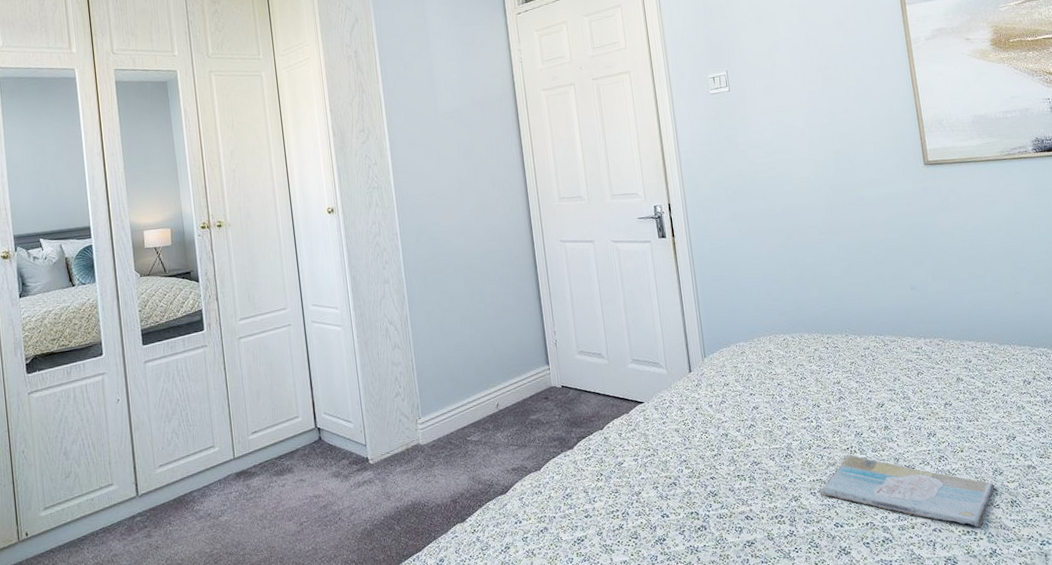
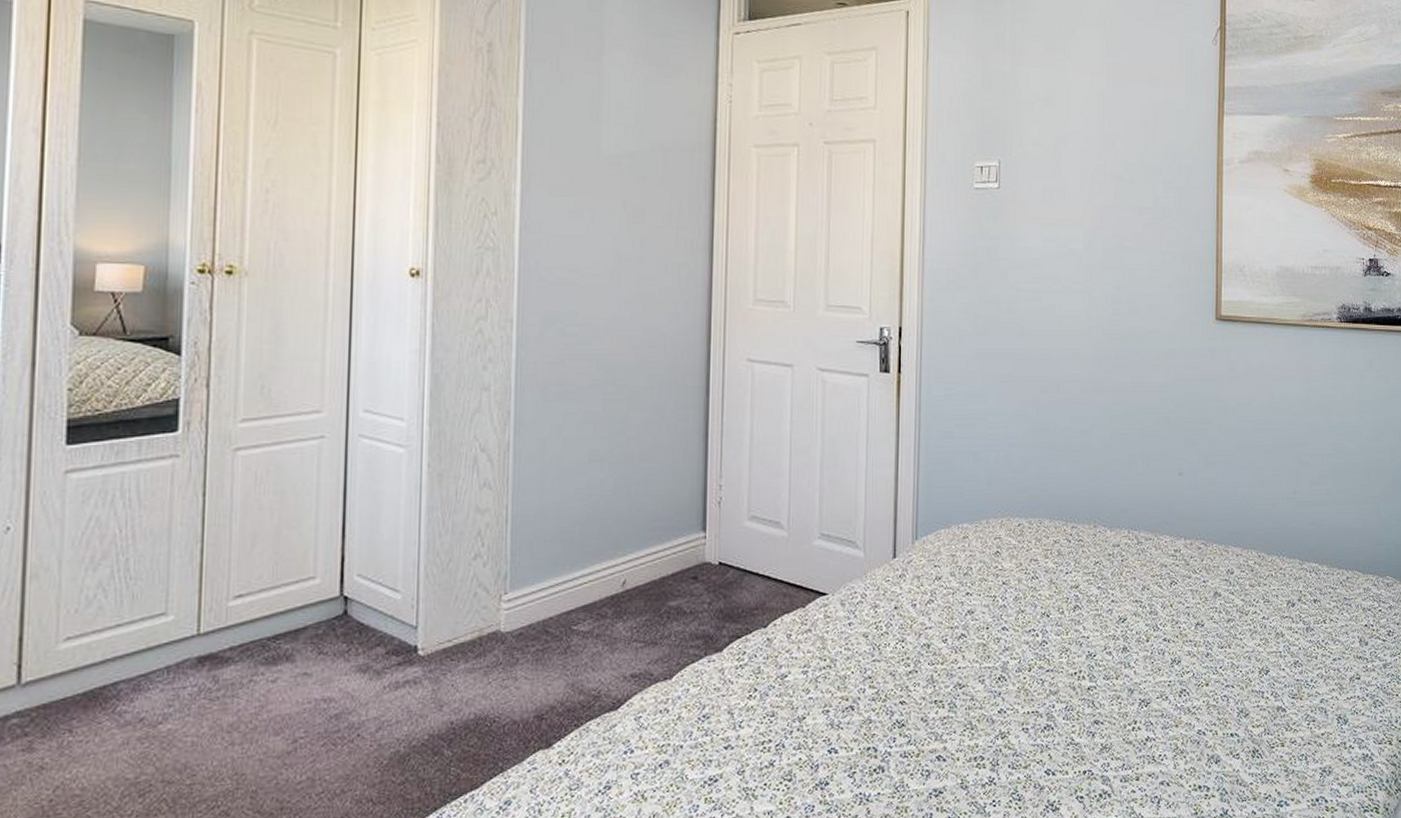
book: present [820,454,995,528] -> none [1034,681,1238,782]

